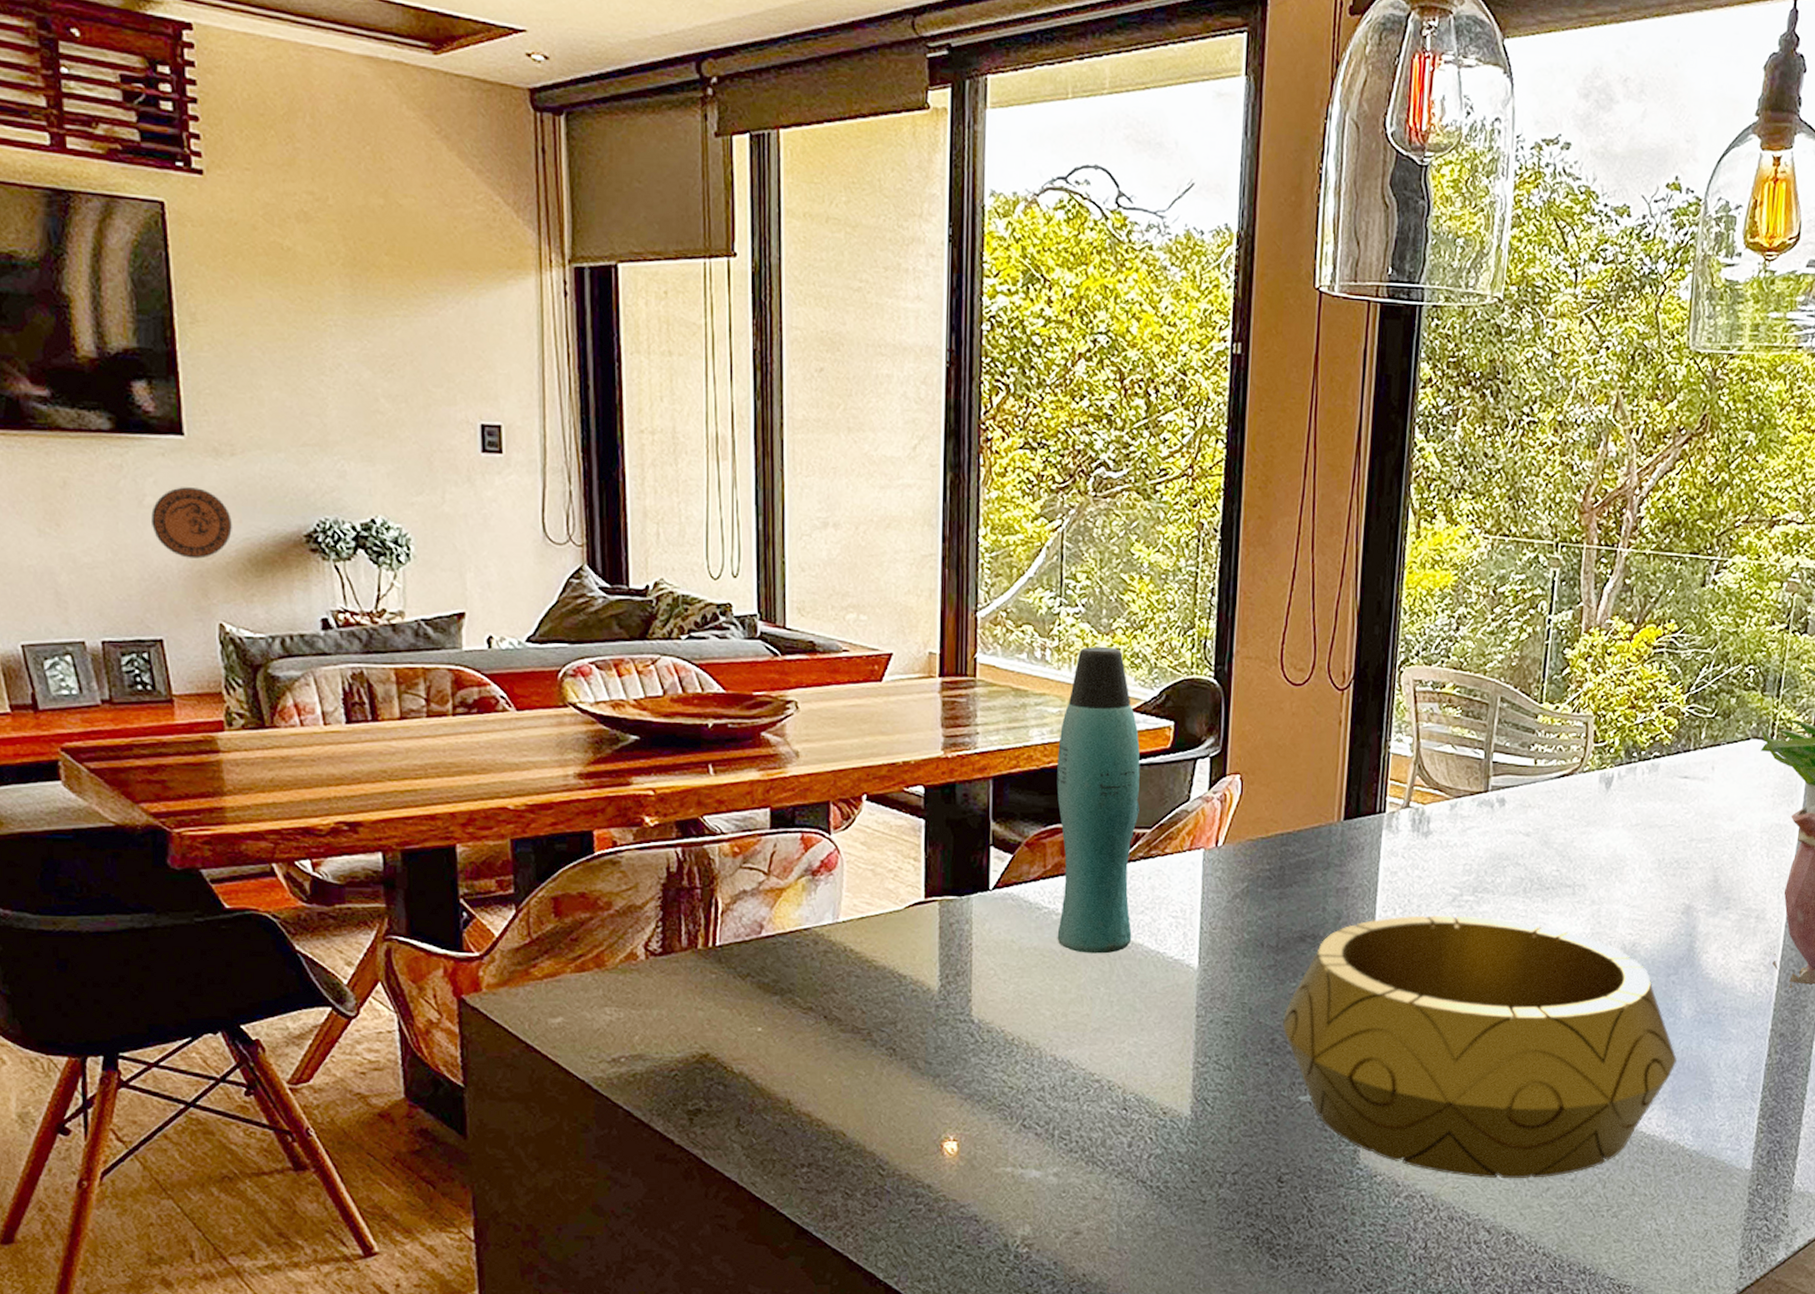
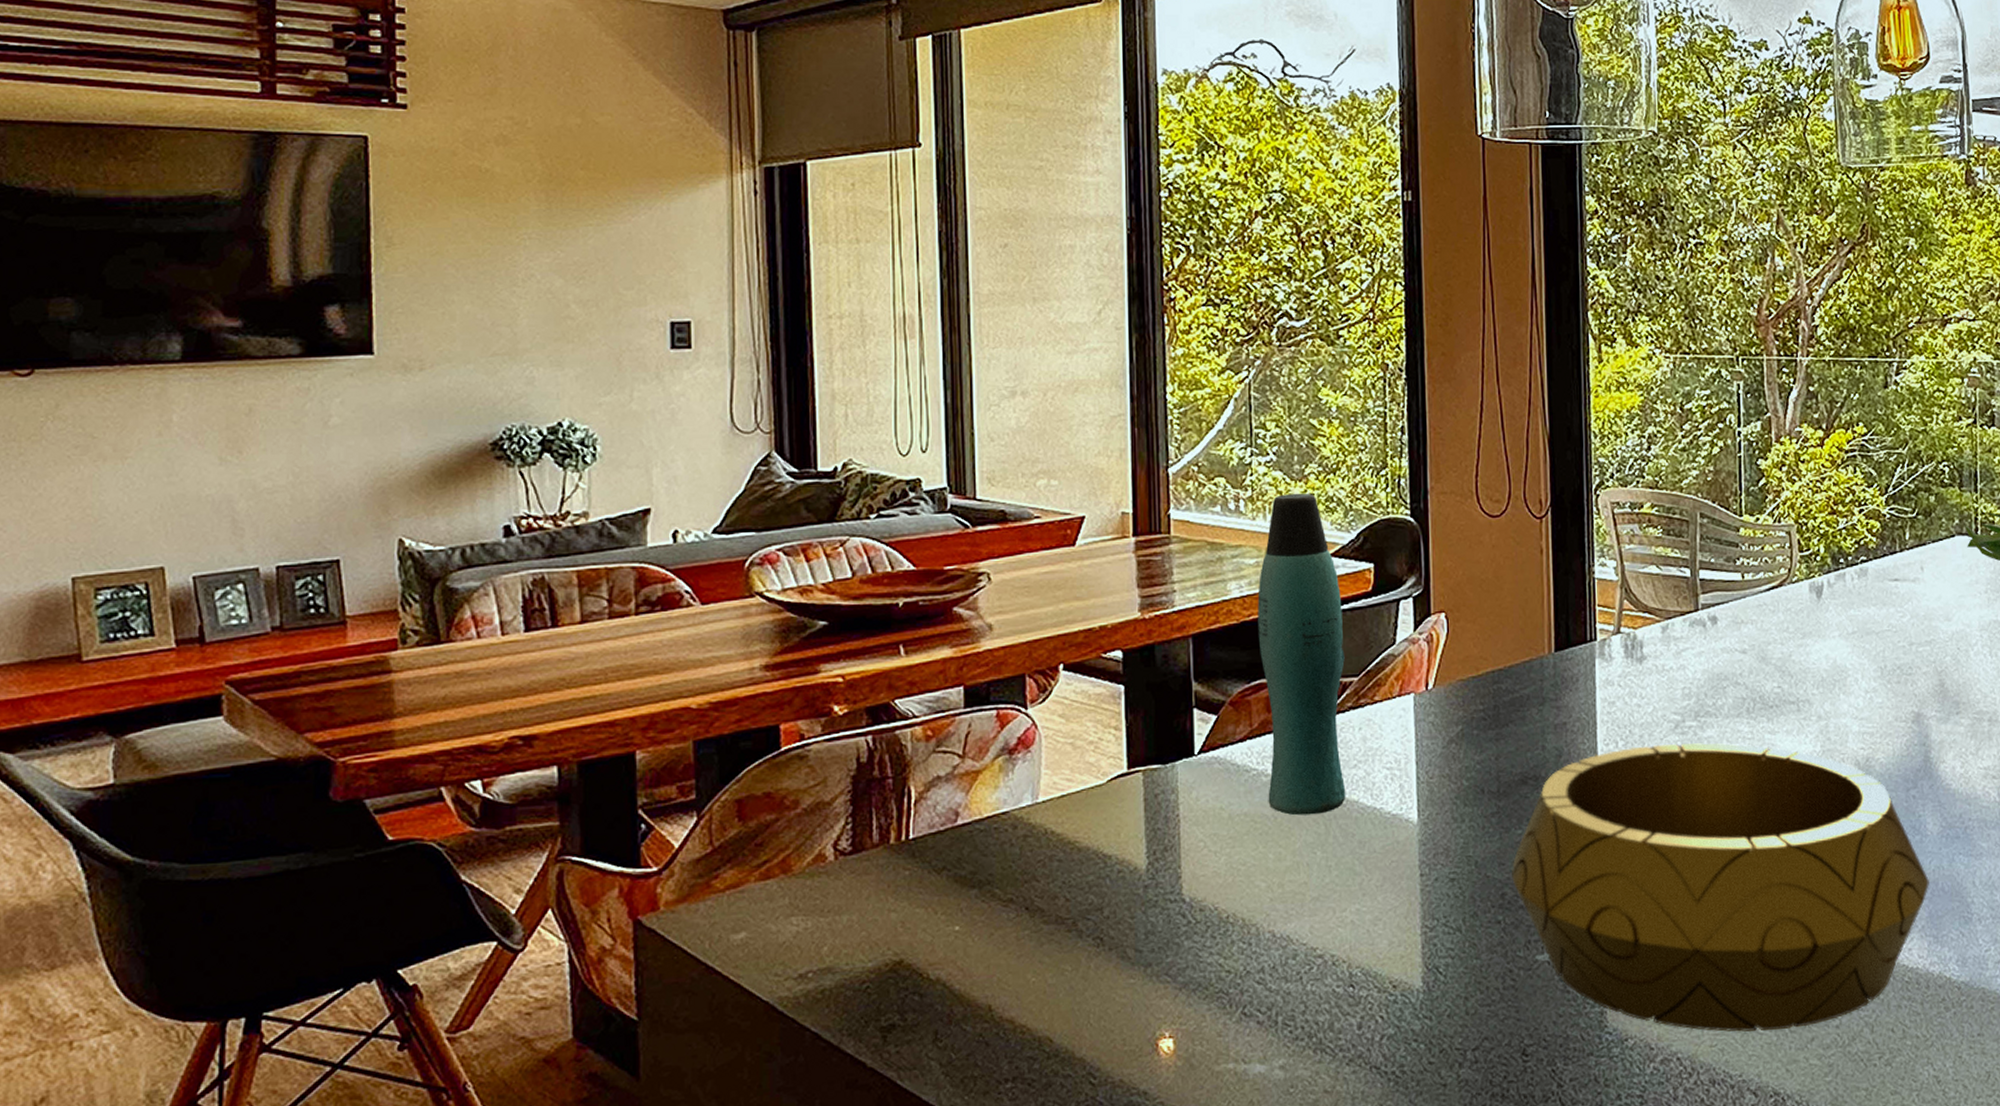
decorative plate: present [151,487,232,559] -> none [336,405,417,475]

